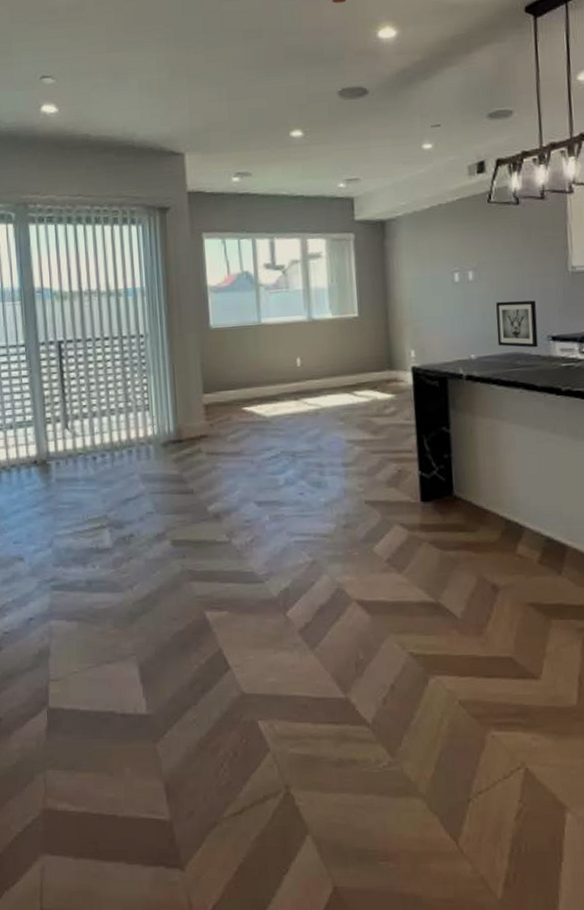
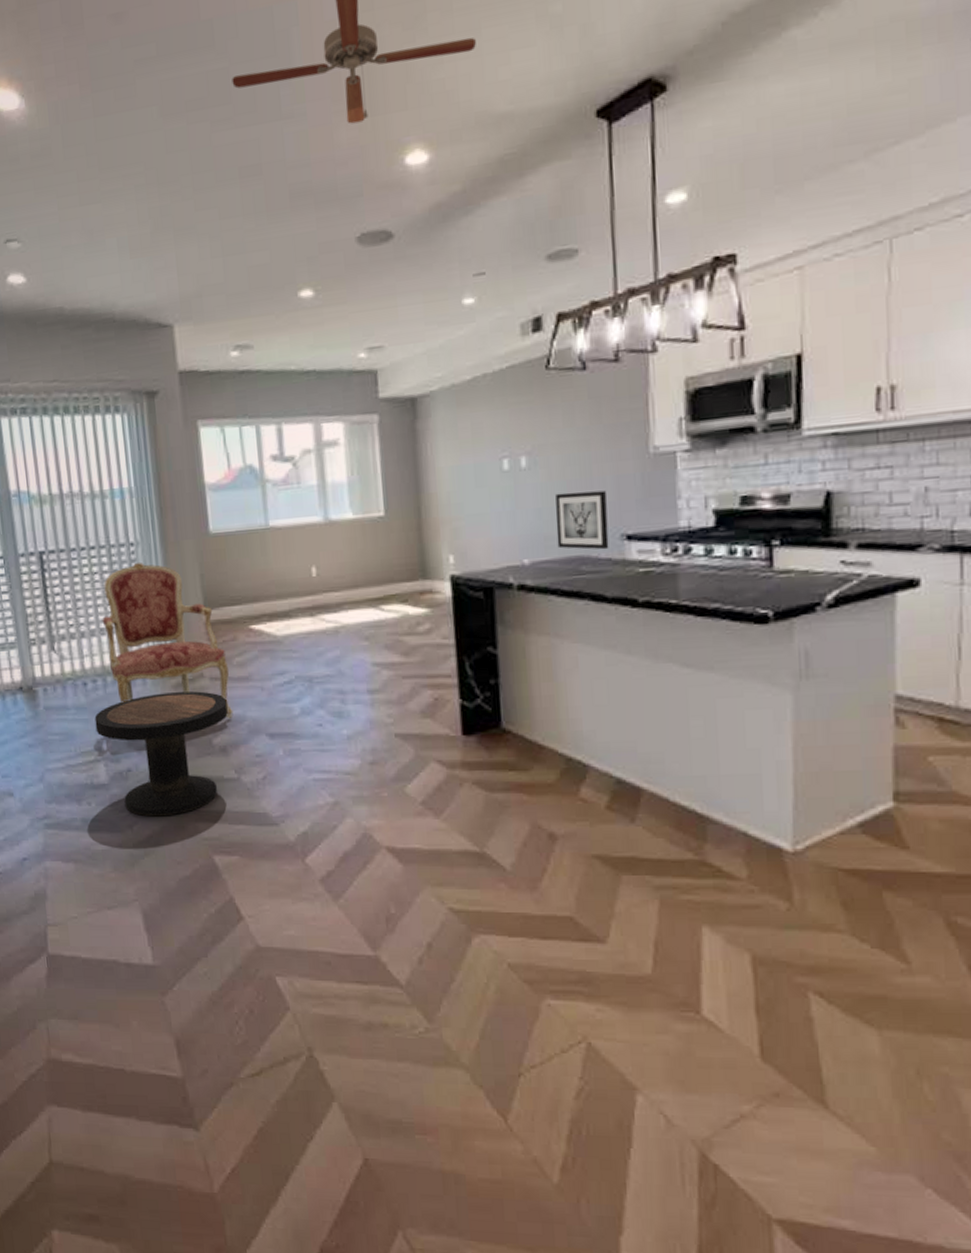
side table: none [102,464,223,577] -> present [94,691,229,817]
armchair: none [112,352,226,489] -> present [102,563,233,720]

